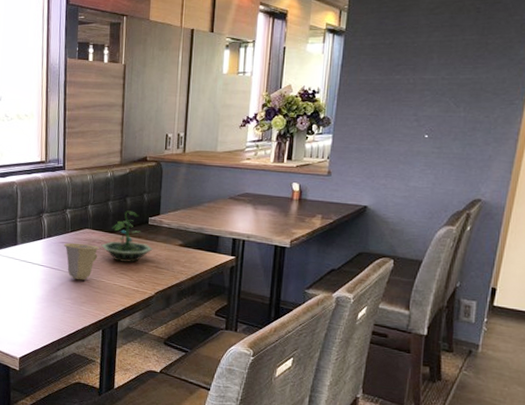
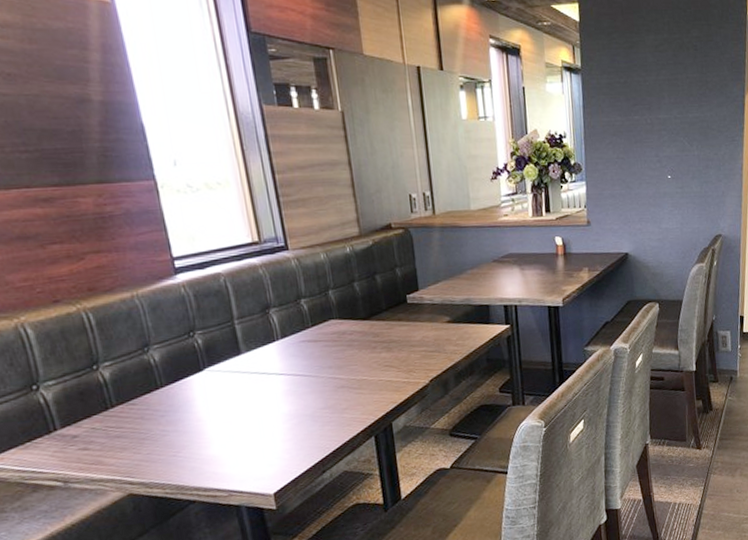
cup: present [64,242,100,280] -> none [306,338,353,384]
terrarium: present [101,210,153,263] -> none [354,290,418,353]

